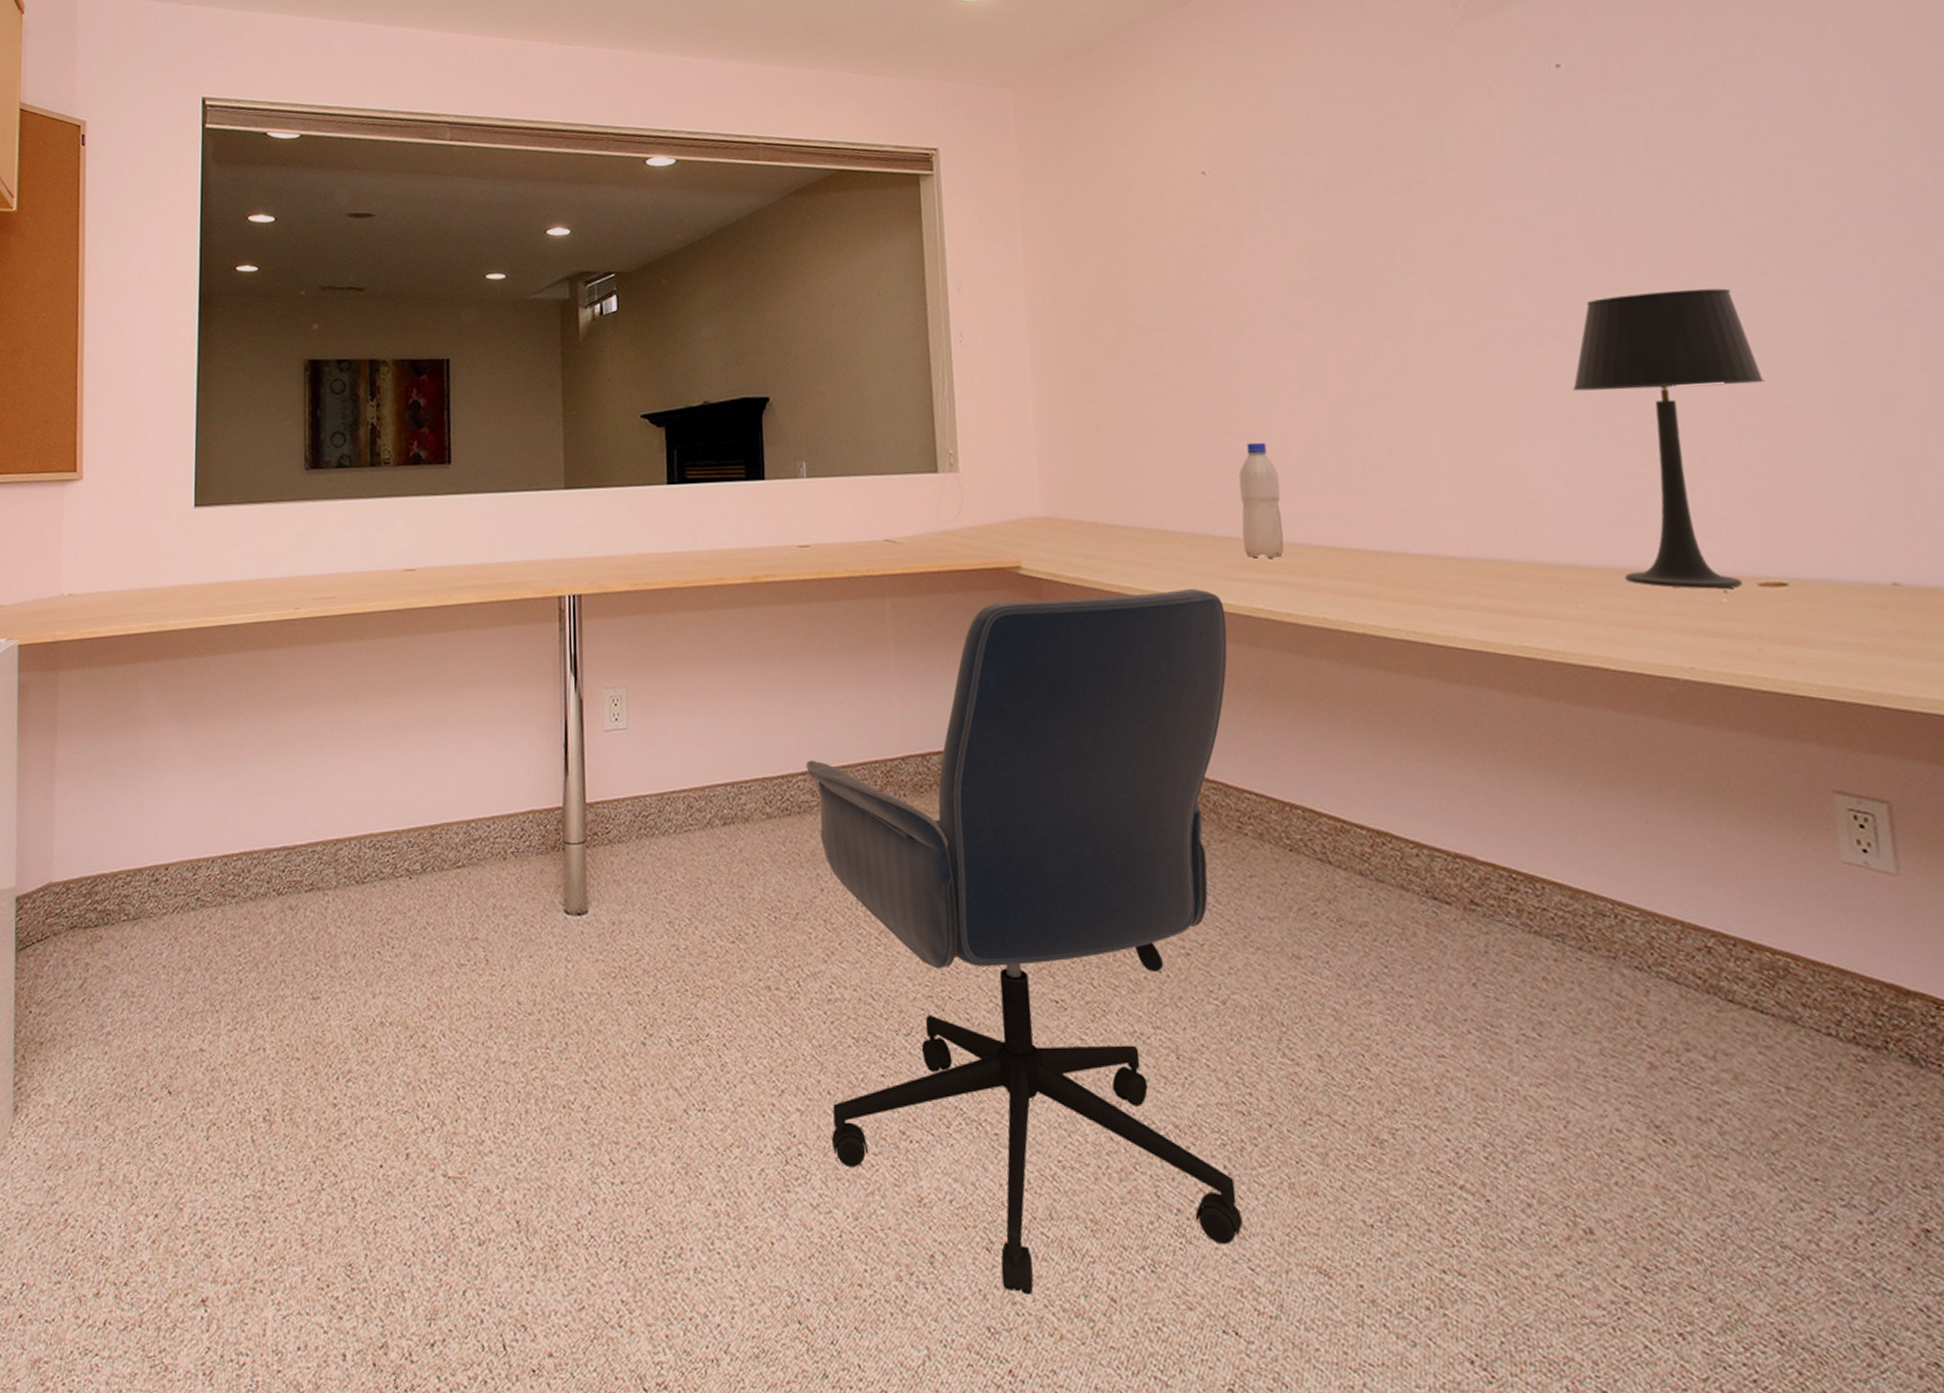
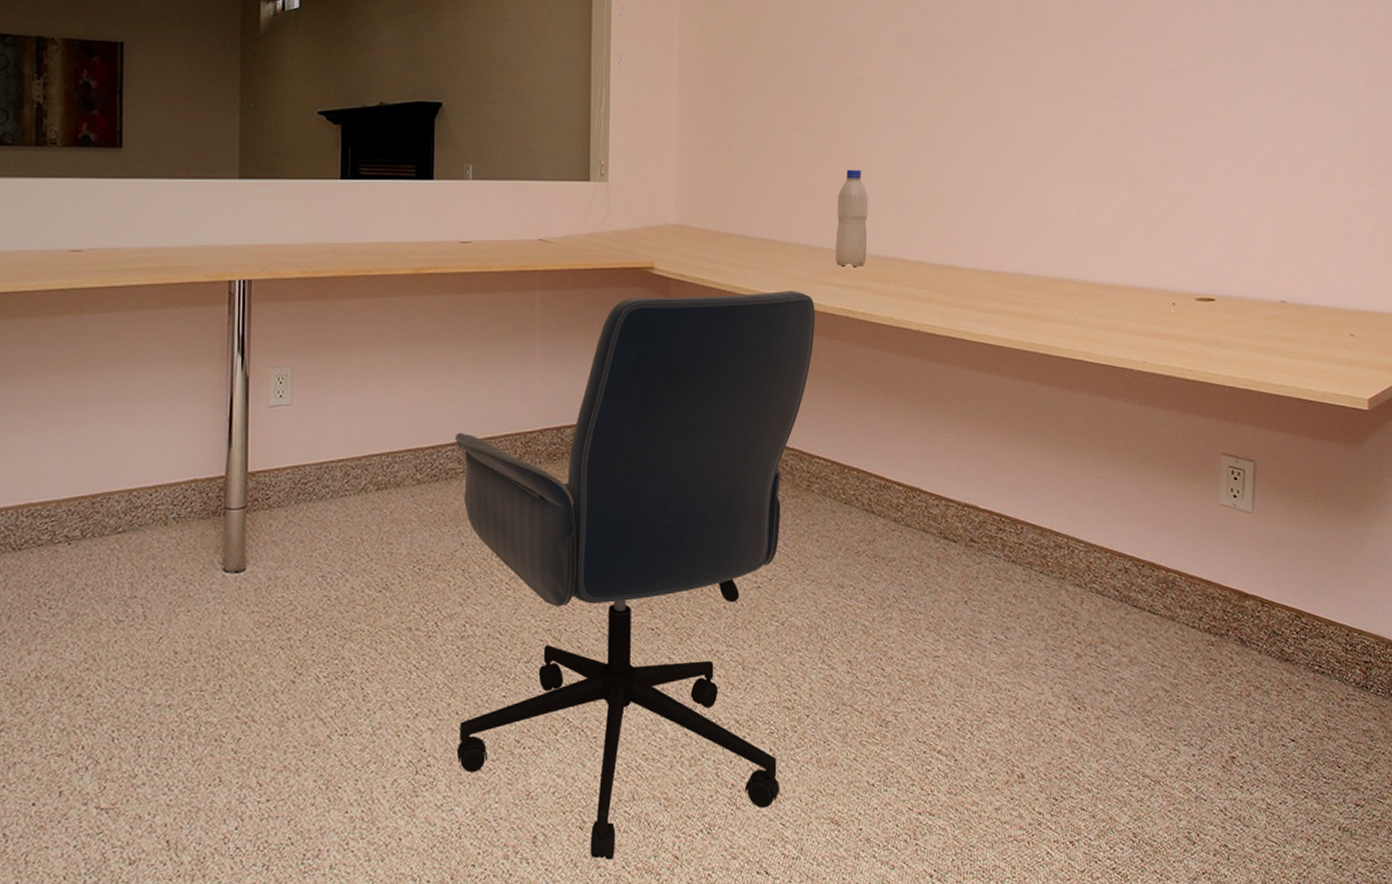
table lamp: present [1573,288,1765,589] -> none [1092,66,1222,302]

